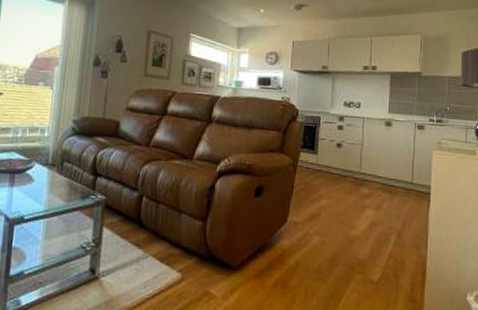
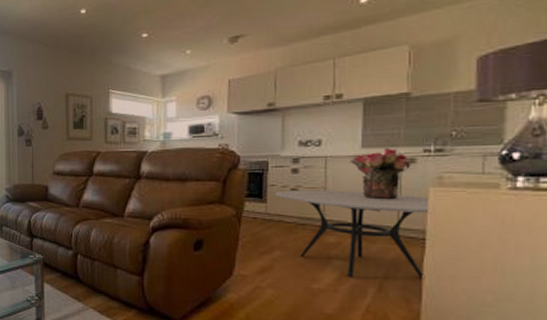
dining table: none [325,144,434,229] -> present [275,190,431,280]
bouquet: none [380,115,422,158] -> present [349,148,413,199]

